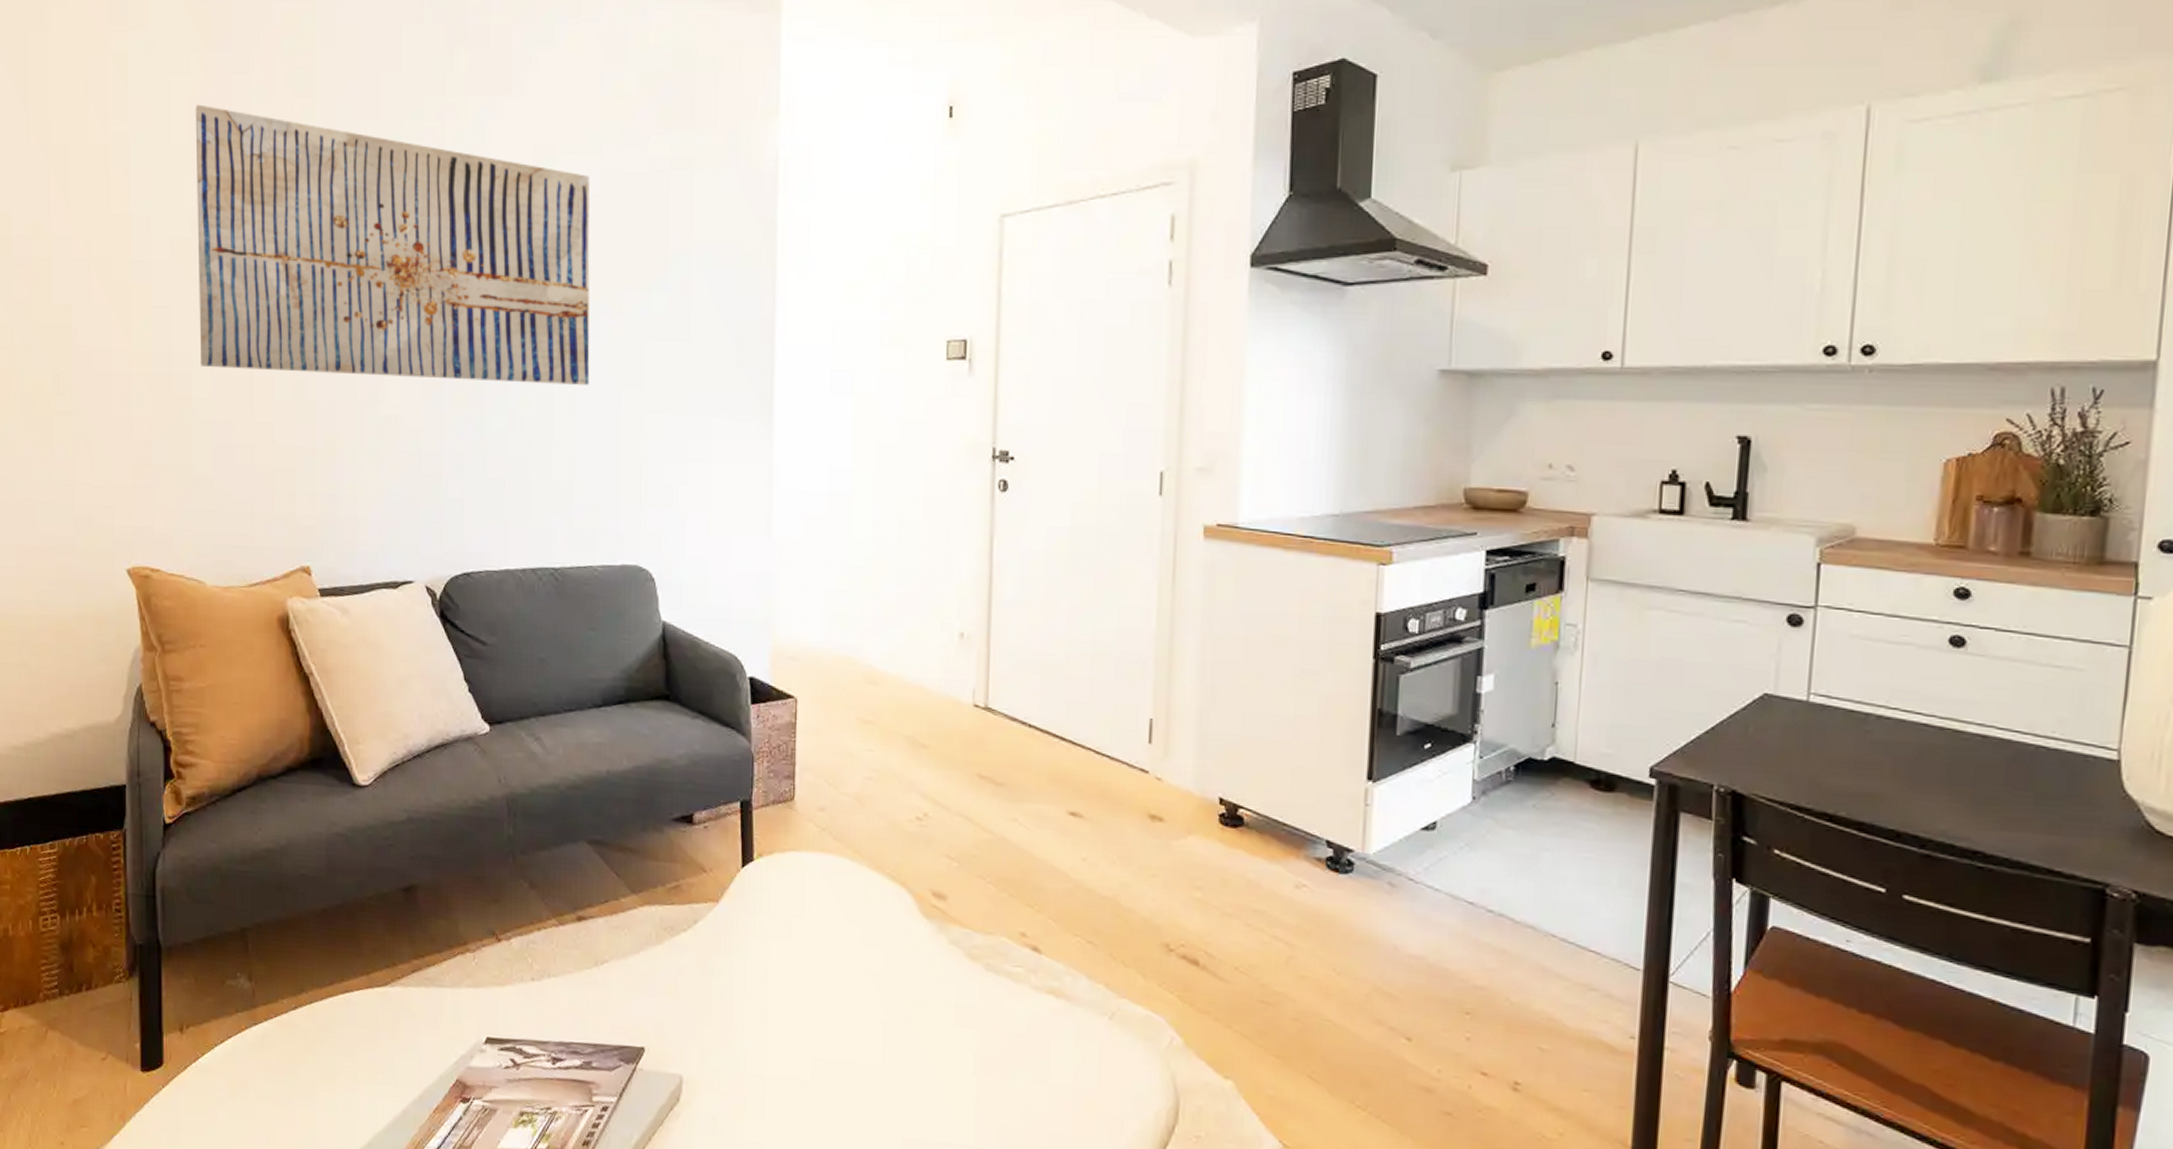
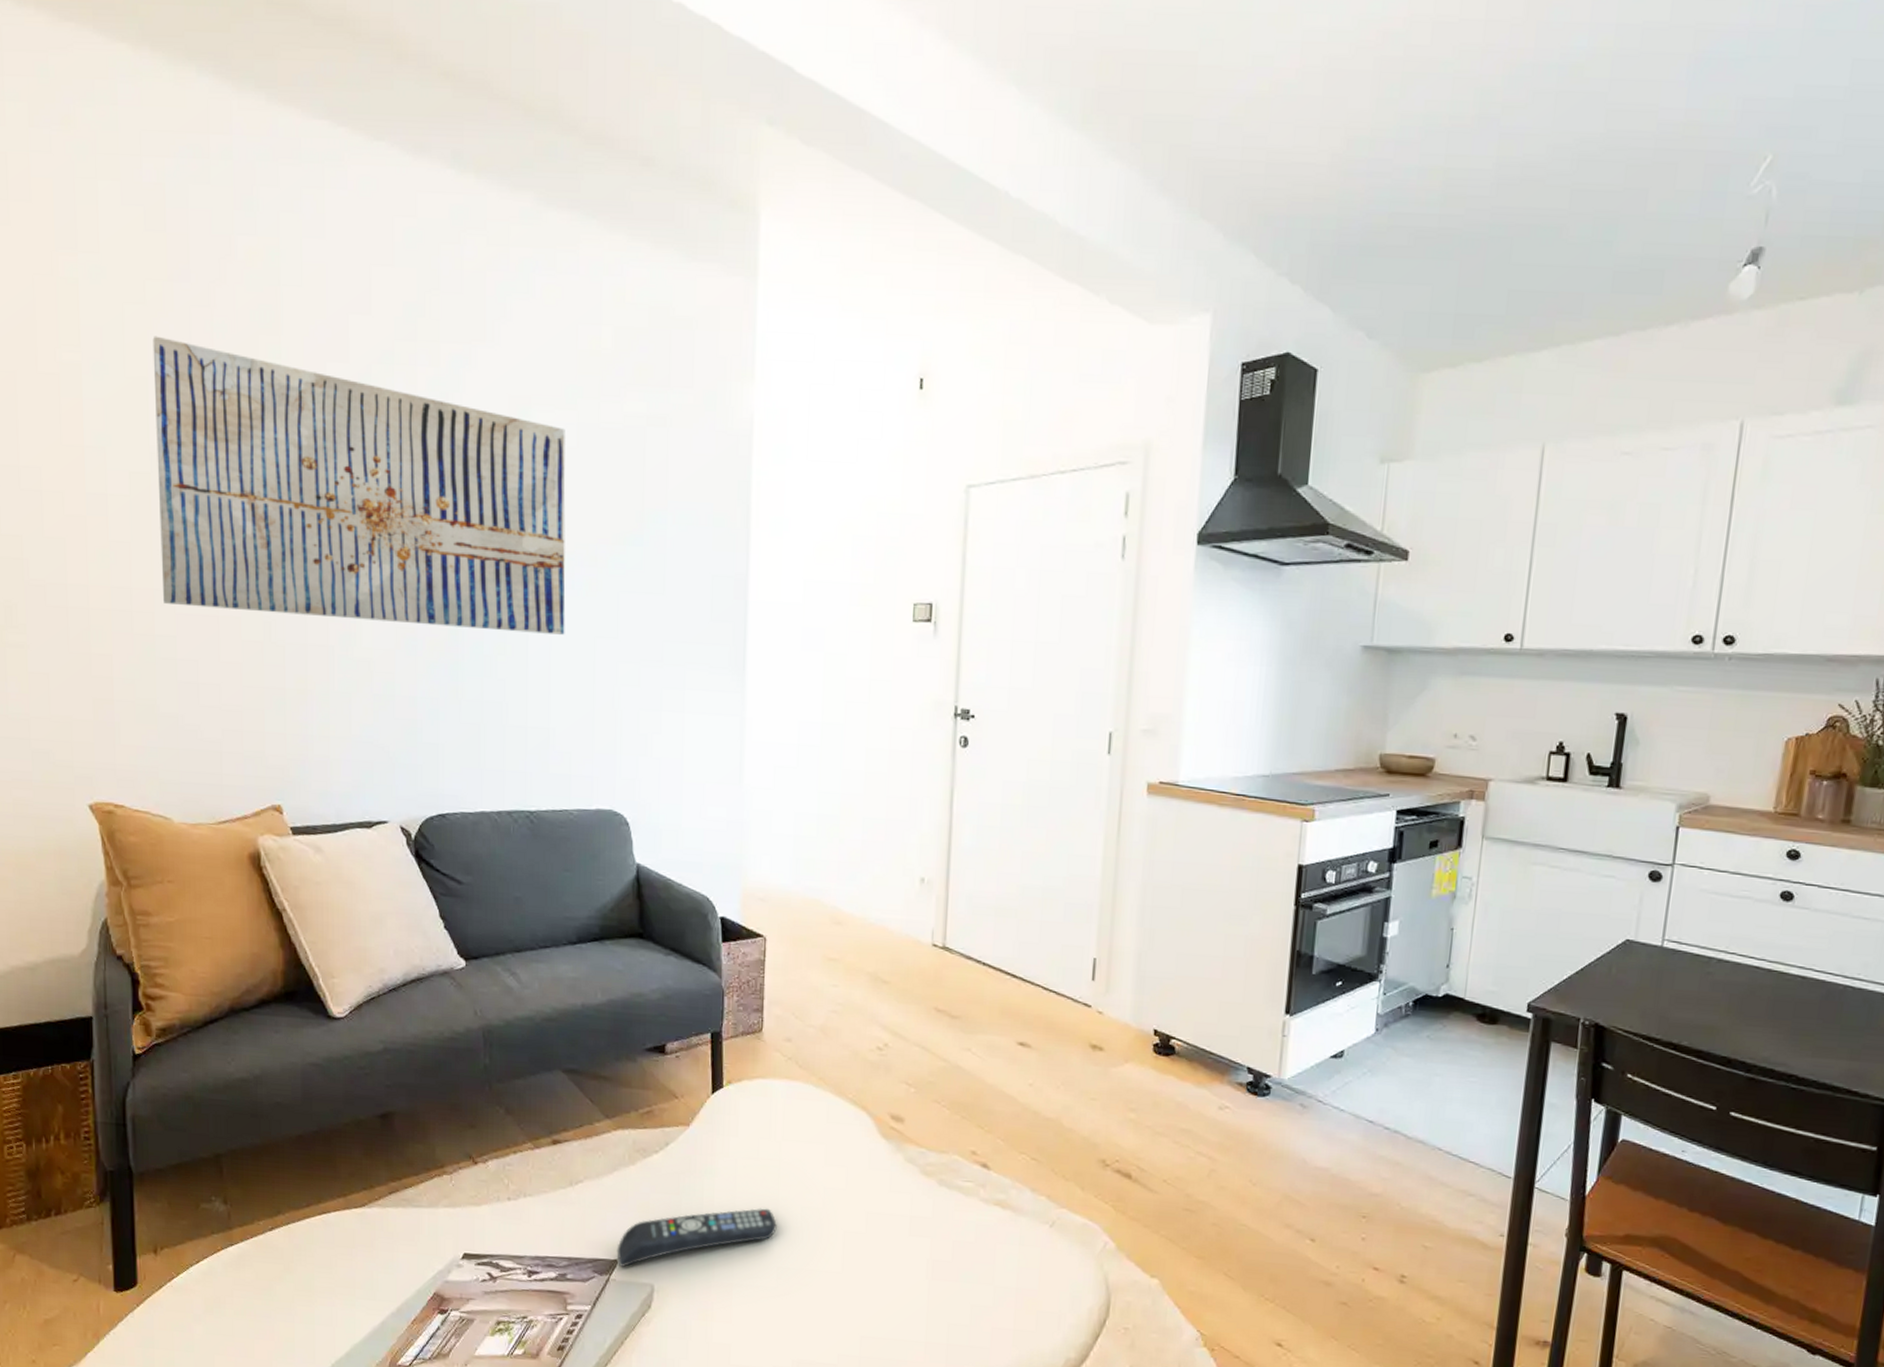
remote control: none [644,993,812,1057] -> present [617,1208,777,1268]

